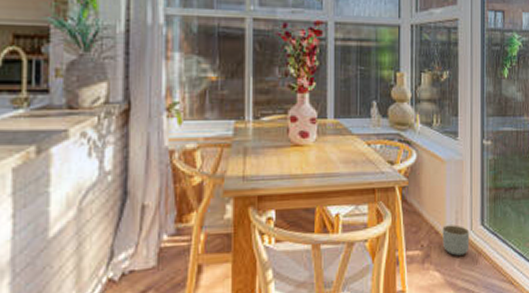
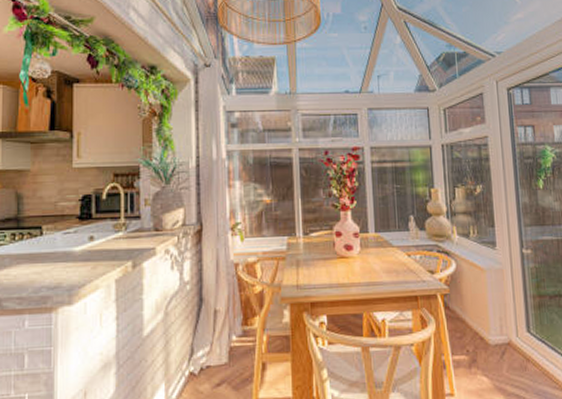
planter: present [442,225,470,256] -> none [487,331,517,362]

